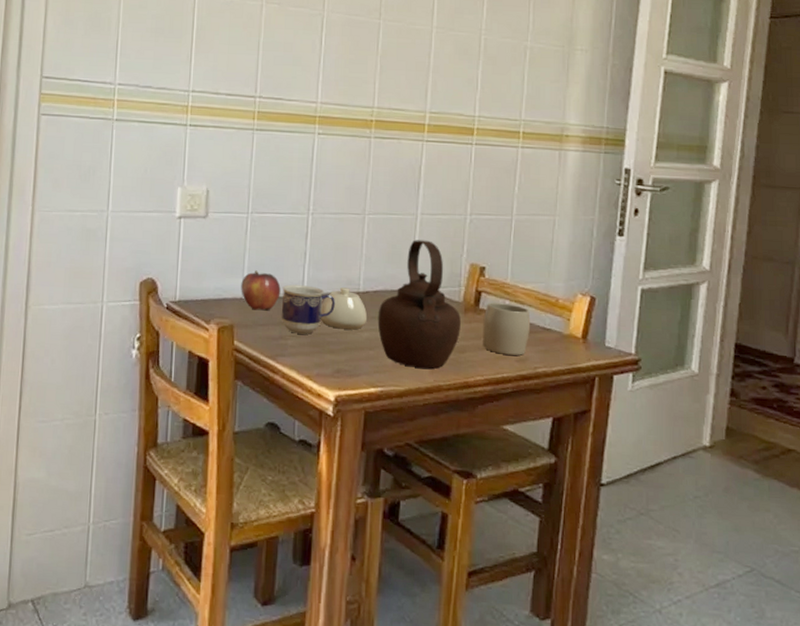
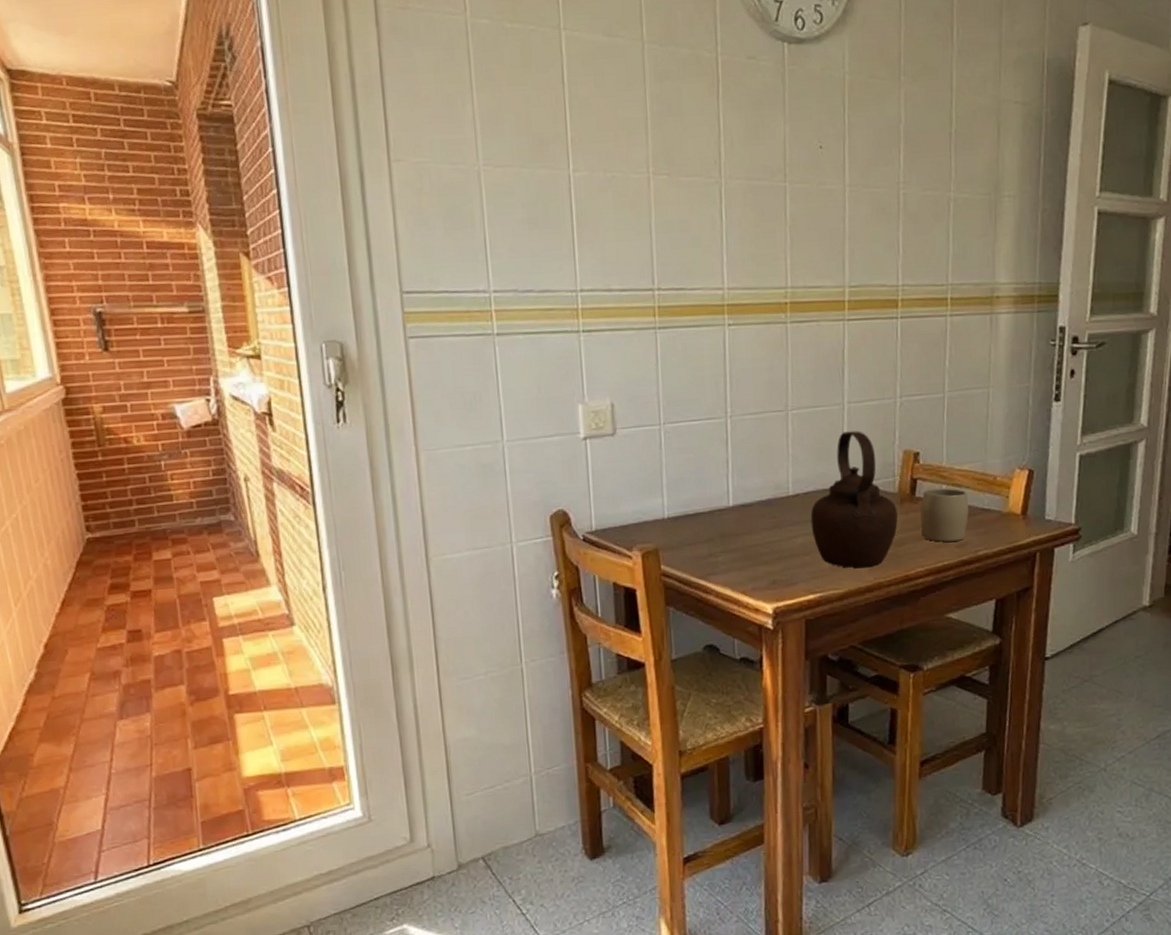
fruit: present [241,270,281,310] -> none [661,486,705,530]
cup: present [281,284,336,334] -> none [706,495,766,549]
sugar bowl: present [320,287,368,330] -> none [749,493,800,538]

